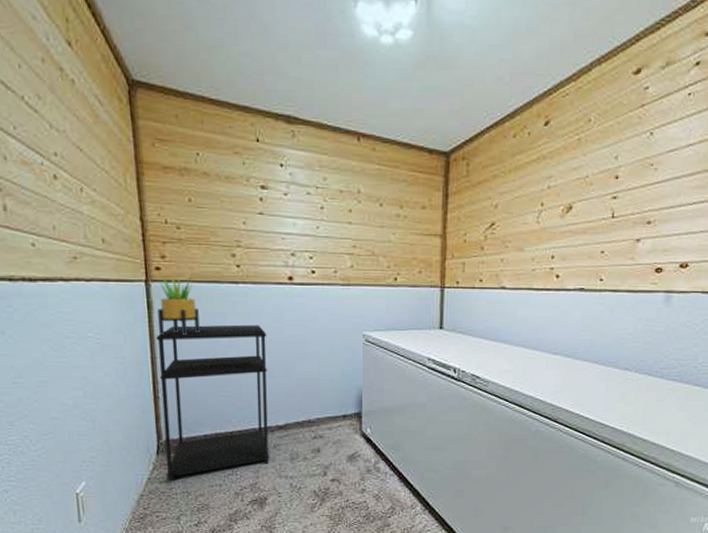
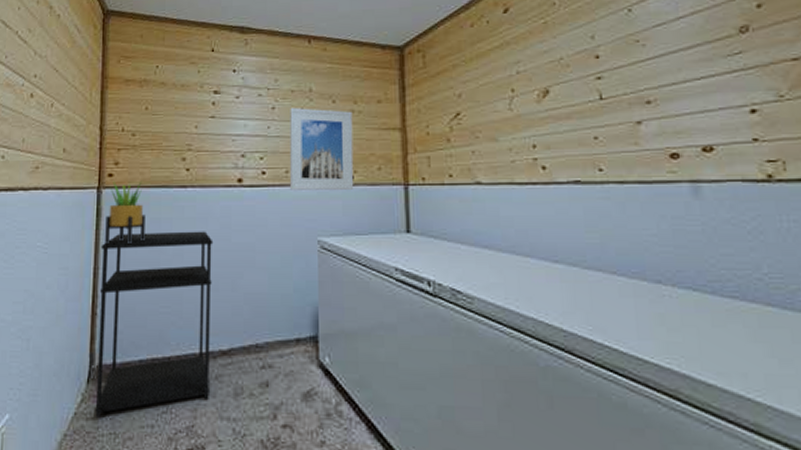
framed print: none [338,209,398,290] -> present [290,108,354,190]

